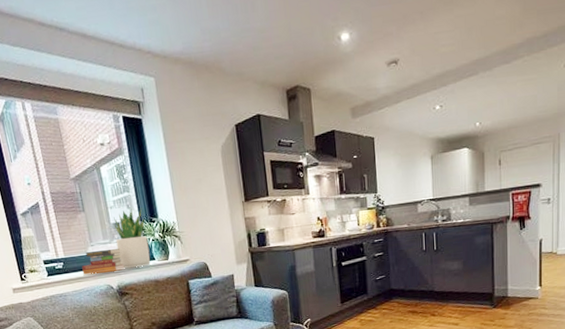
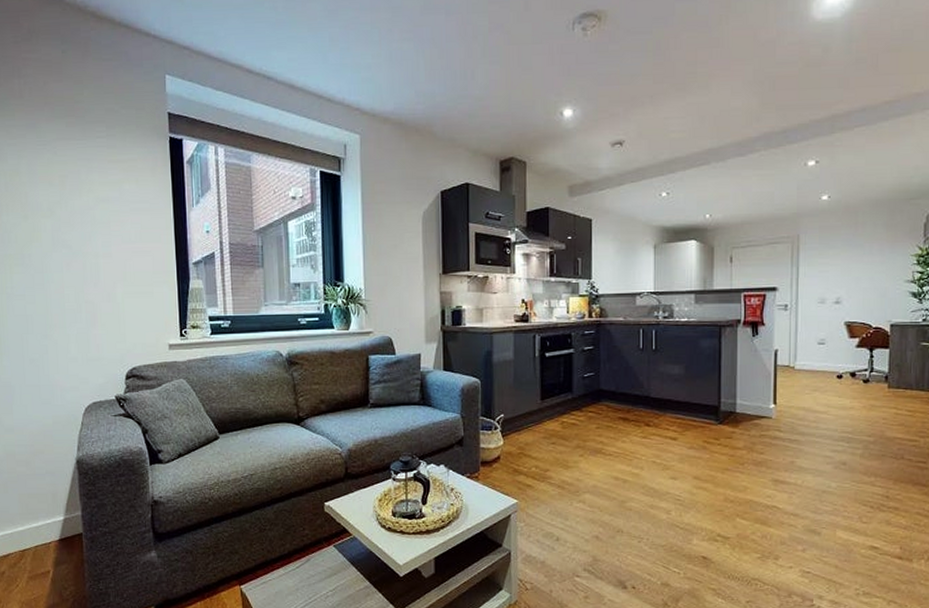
books: present [81,247,125,275] -> none [250,311,299,337]
planter: present [112,208,151,269] -> none [292,269,329,335]

